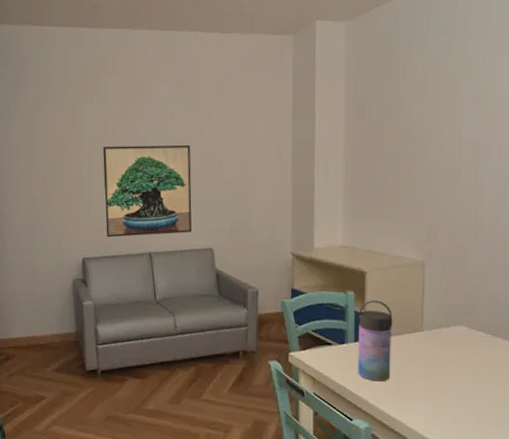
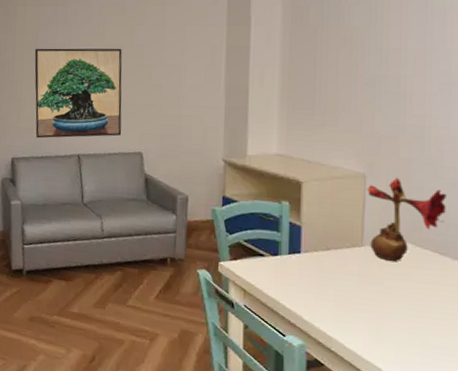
water bottle: present [357,300,393,382] -> none [292,211,331,297]
flower: none [426,264,497,344] -> present [367,177,446,261]

